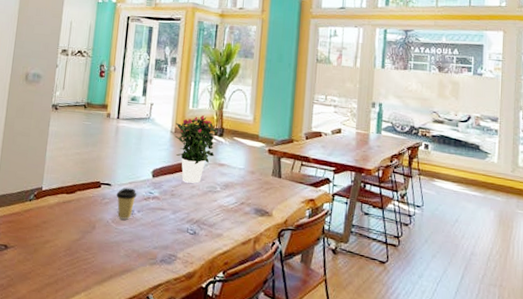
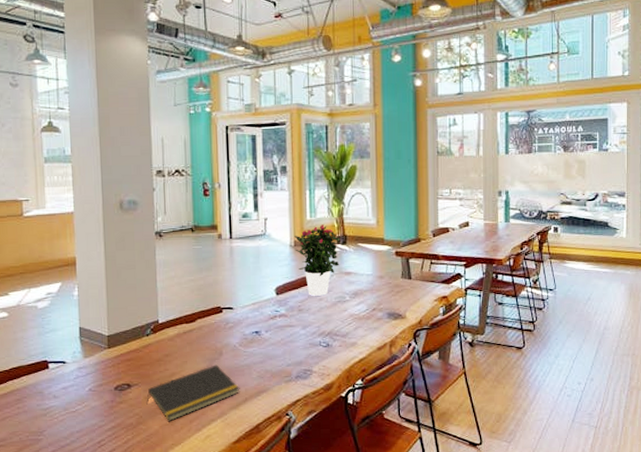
notepad: none [19,237,107,288] -> present [146,364,240,421]
coffee cup: present [116,188,137,220] -> none [240,309,262,342]

